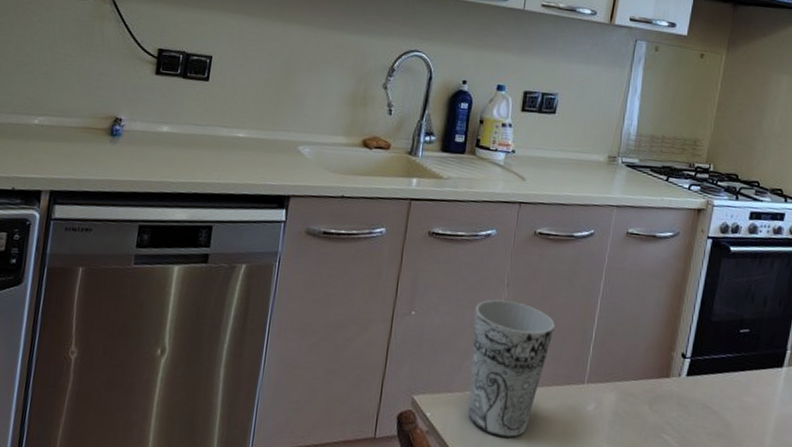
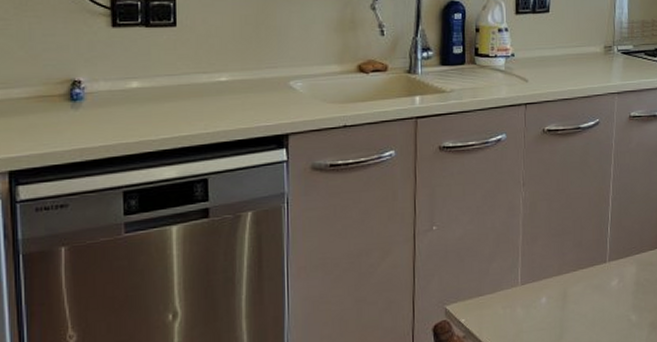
cup: present [468,299,555,438] -> none [495,199,573,327]

